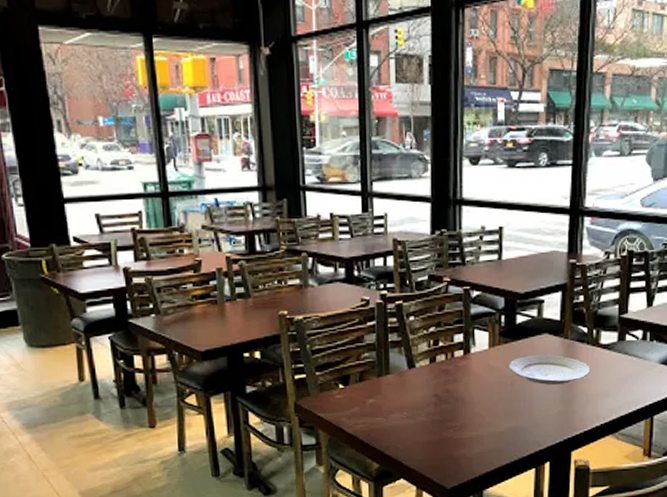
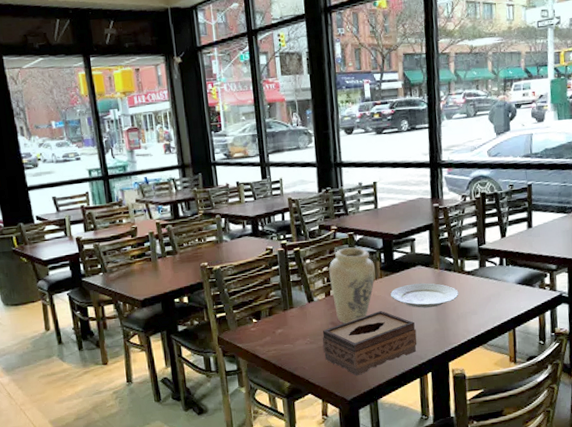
tissue box: none [422,385,536,460] -> present [322,311,417,376]
vase: none [437,305,492,397] -> present [329,247,375,323]

